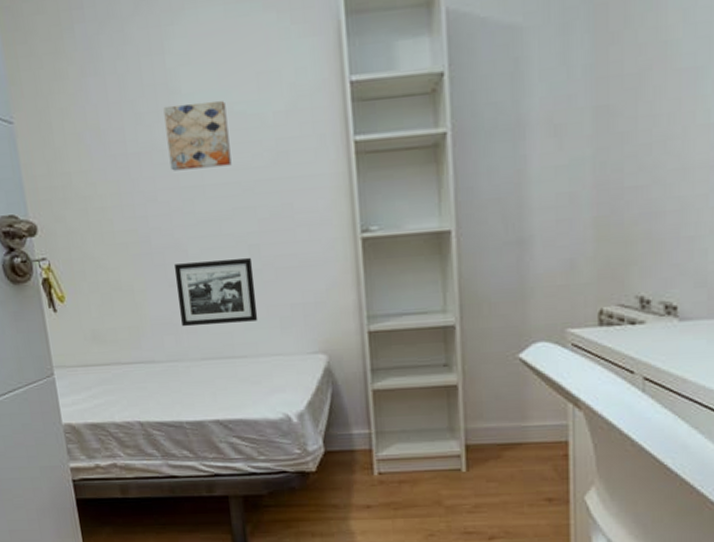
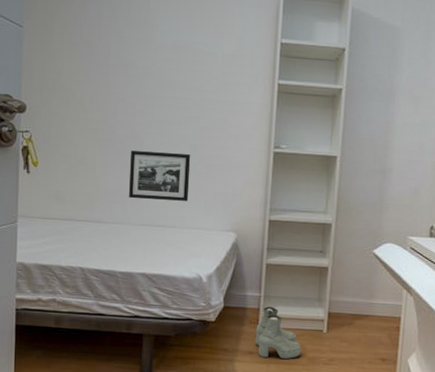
wall art: present [163,100,232,171] -> none [140,35,189,86]
boots: none [370,445,435,512] -> present [255,306,301,360]

